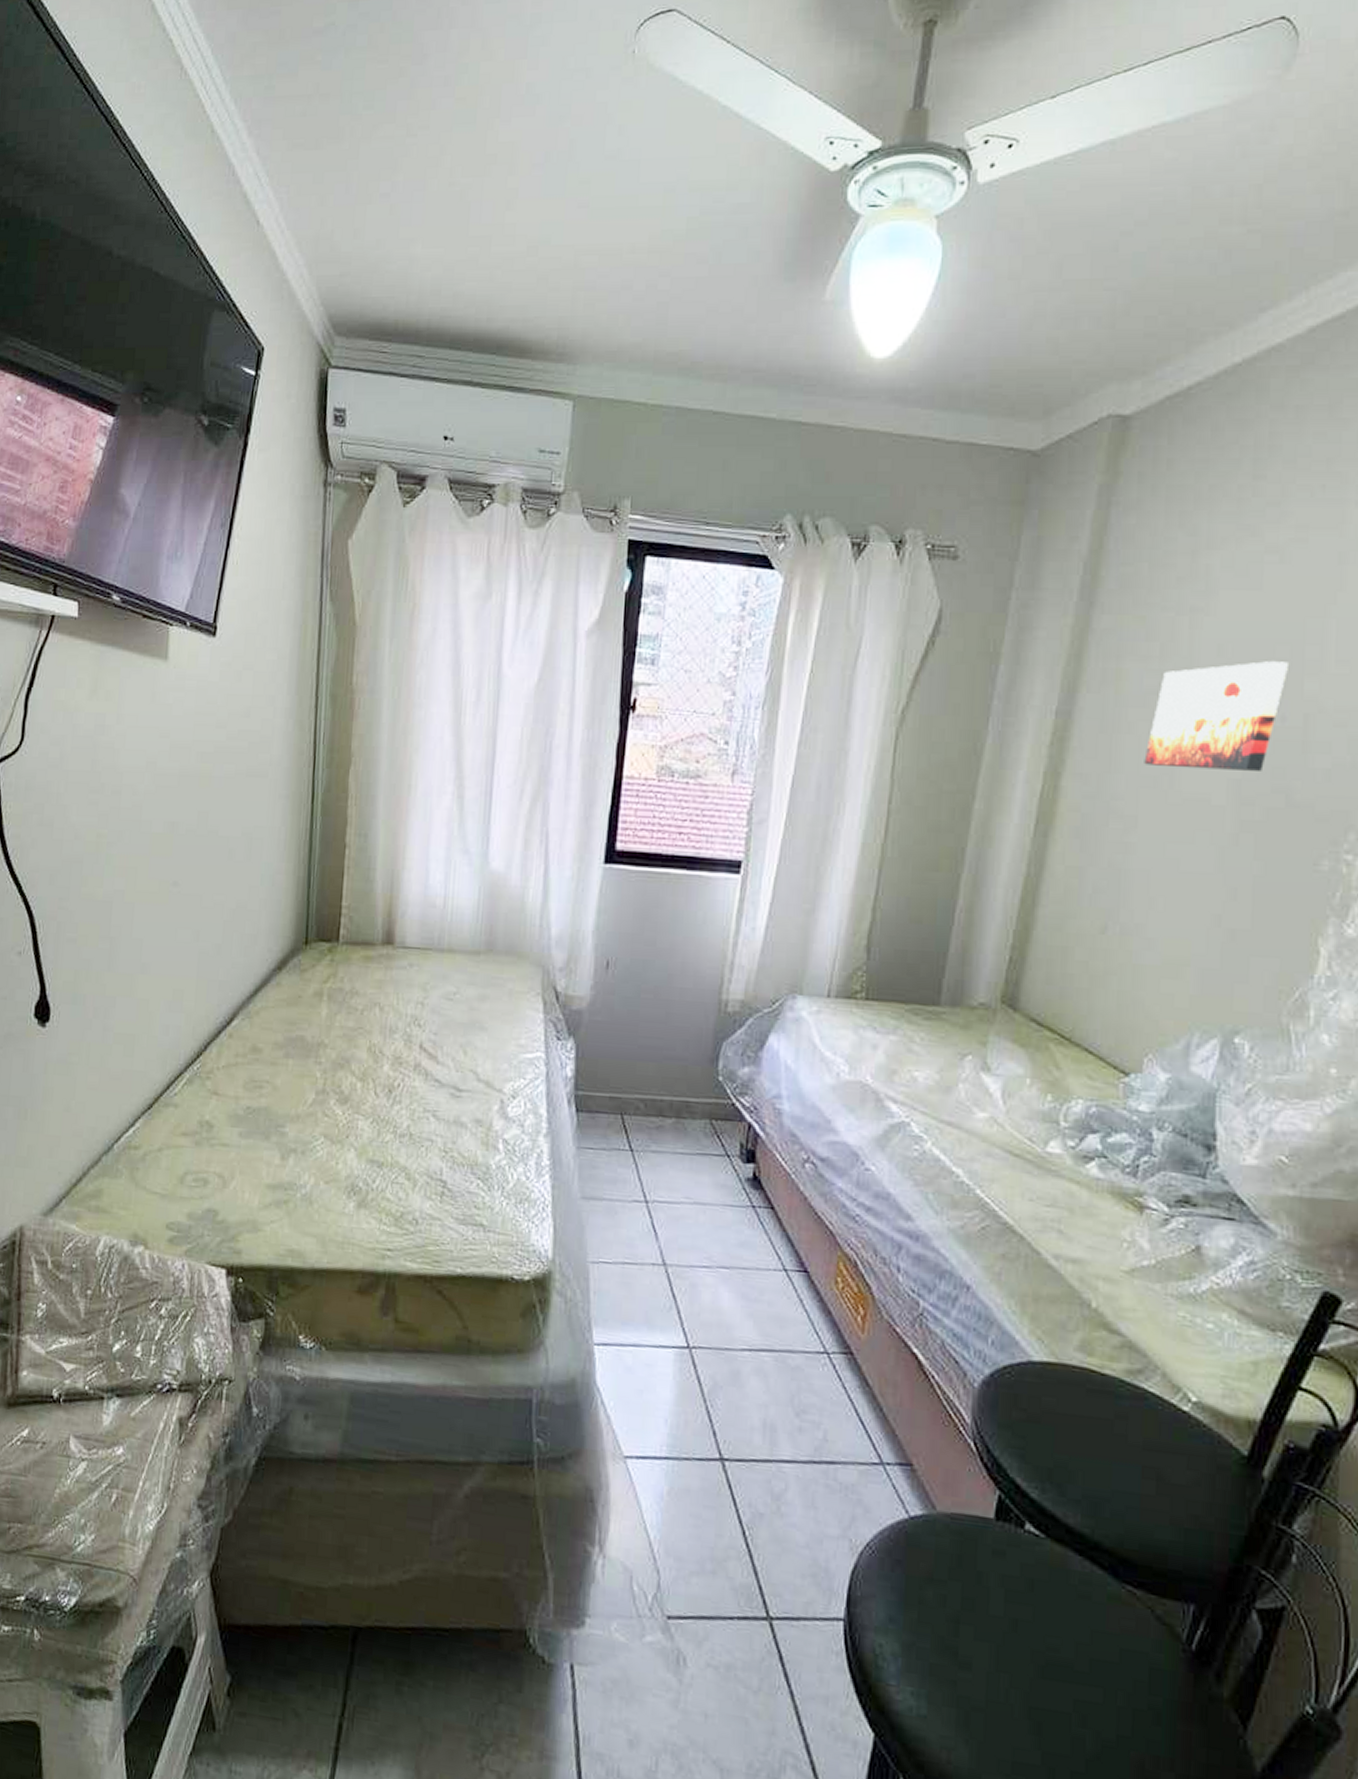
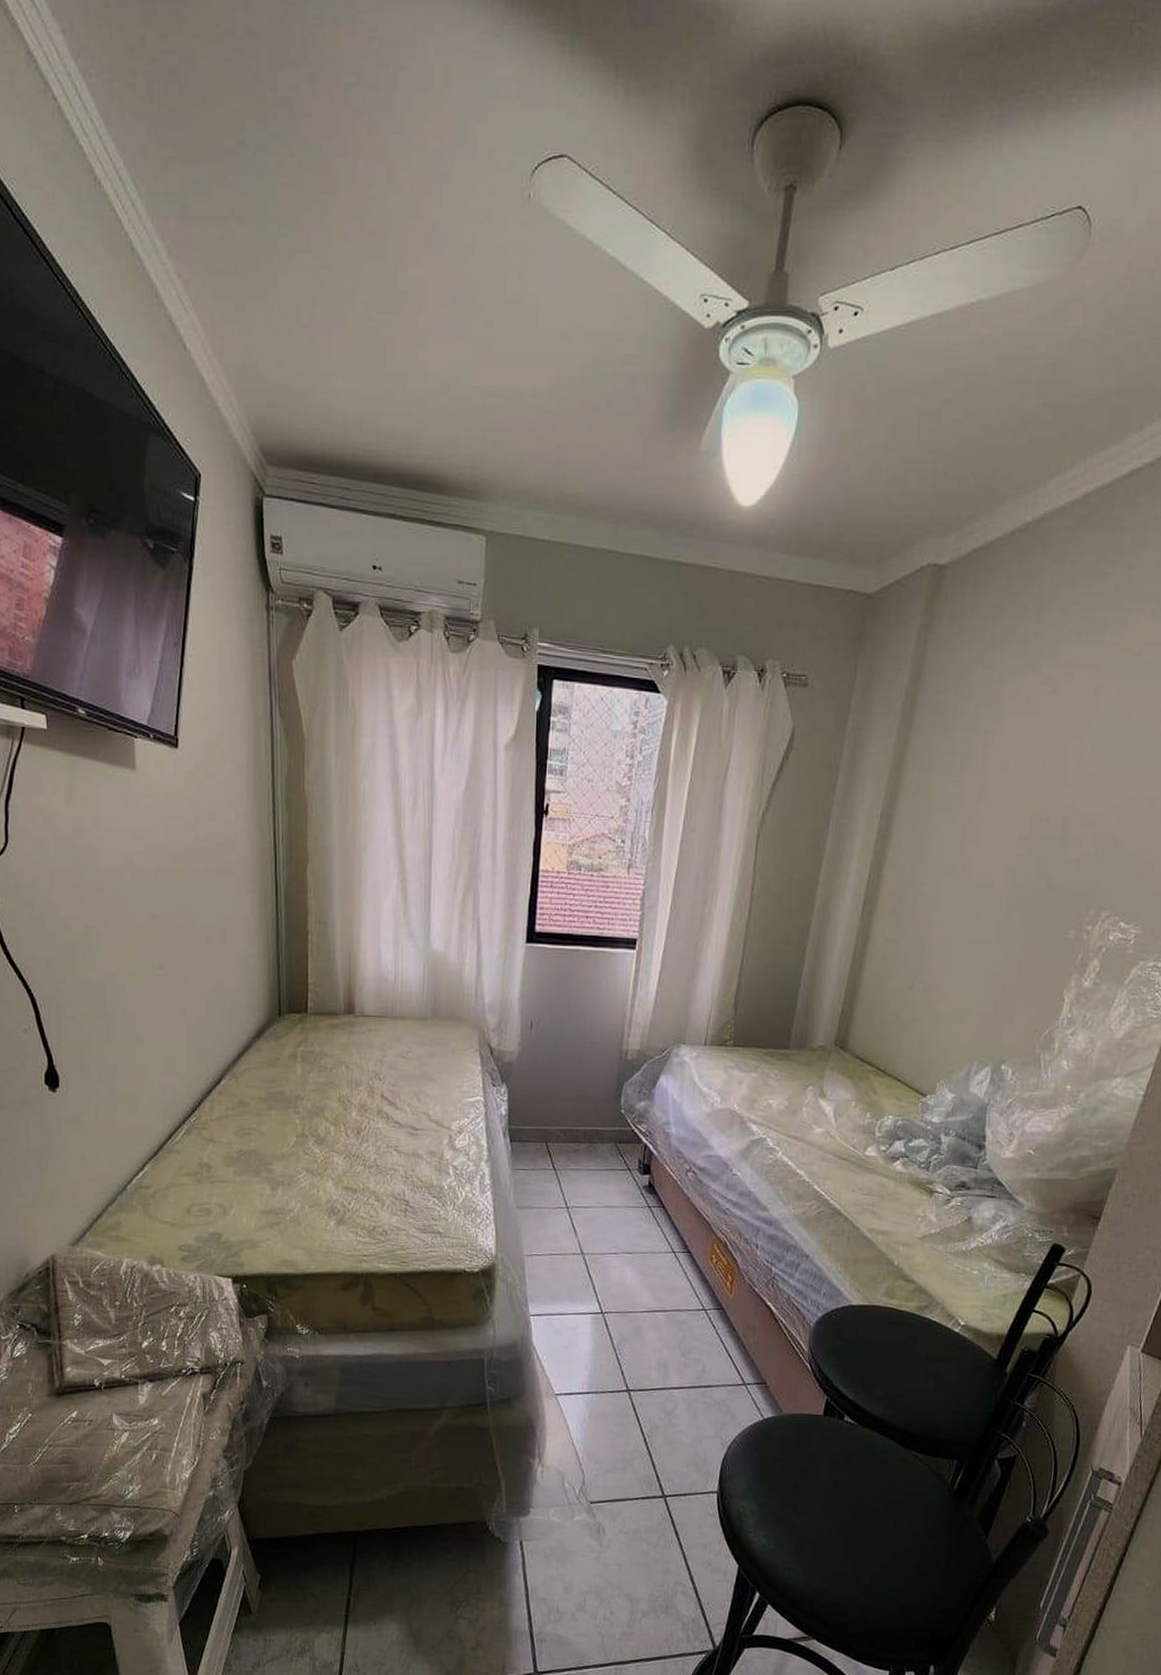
wall art: present [1144,661,1288,771] -> none [945,774,1054,862]

